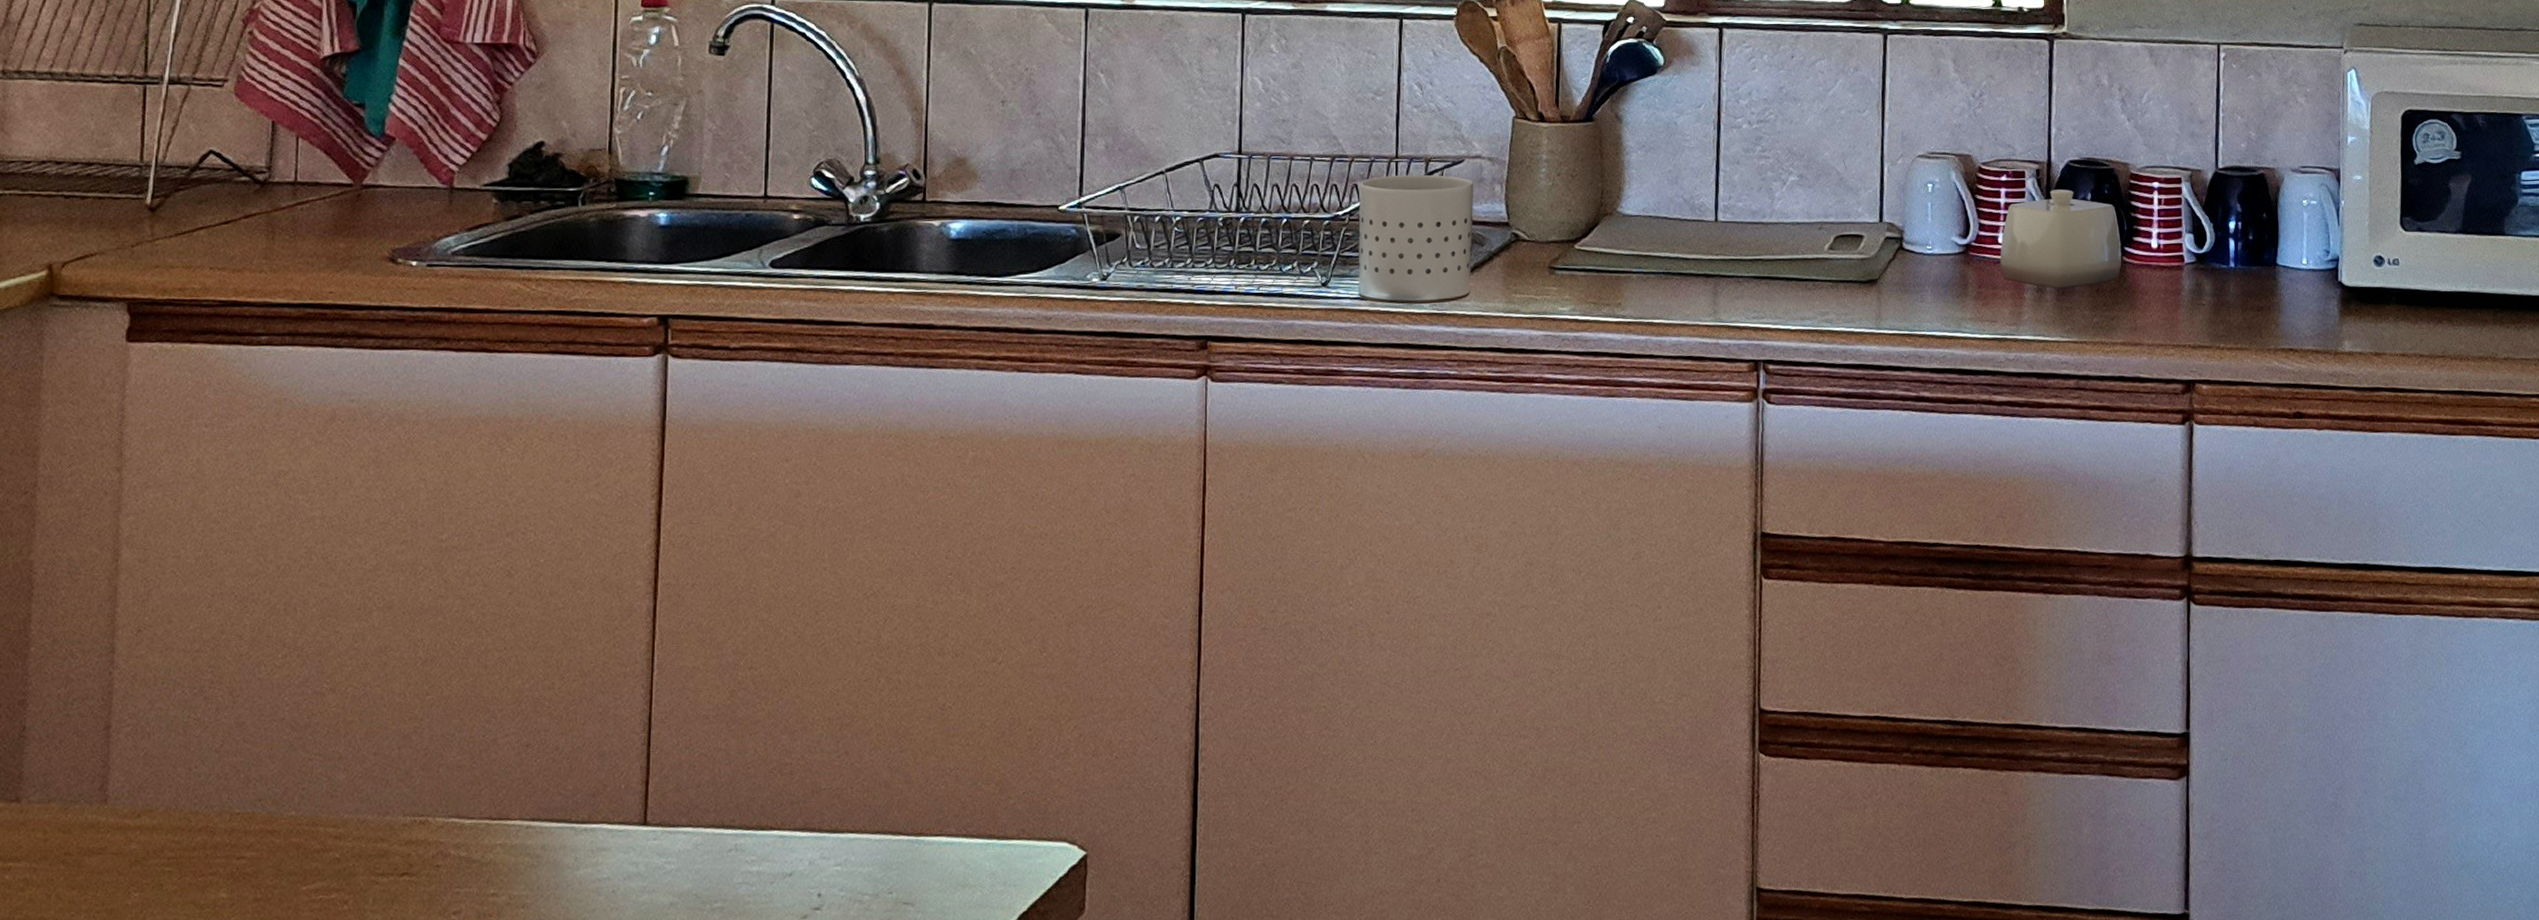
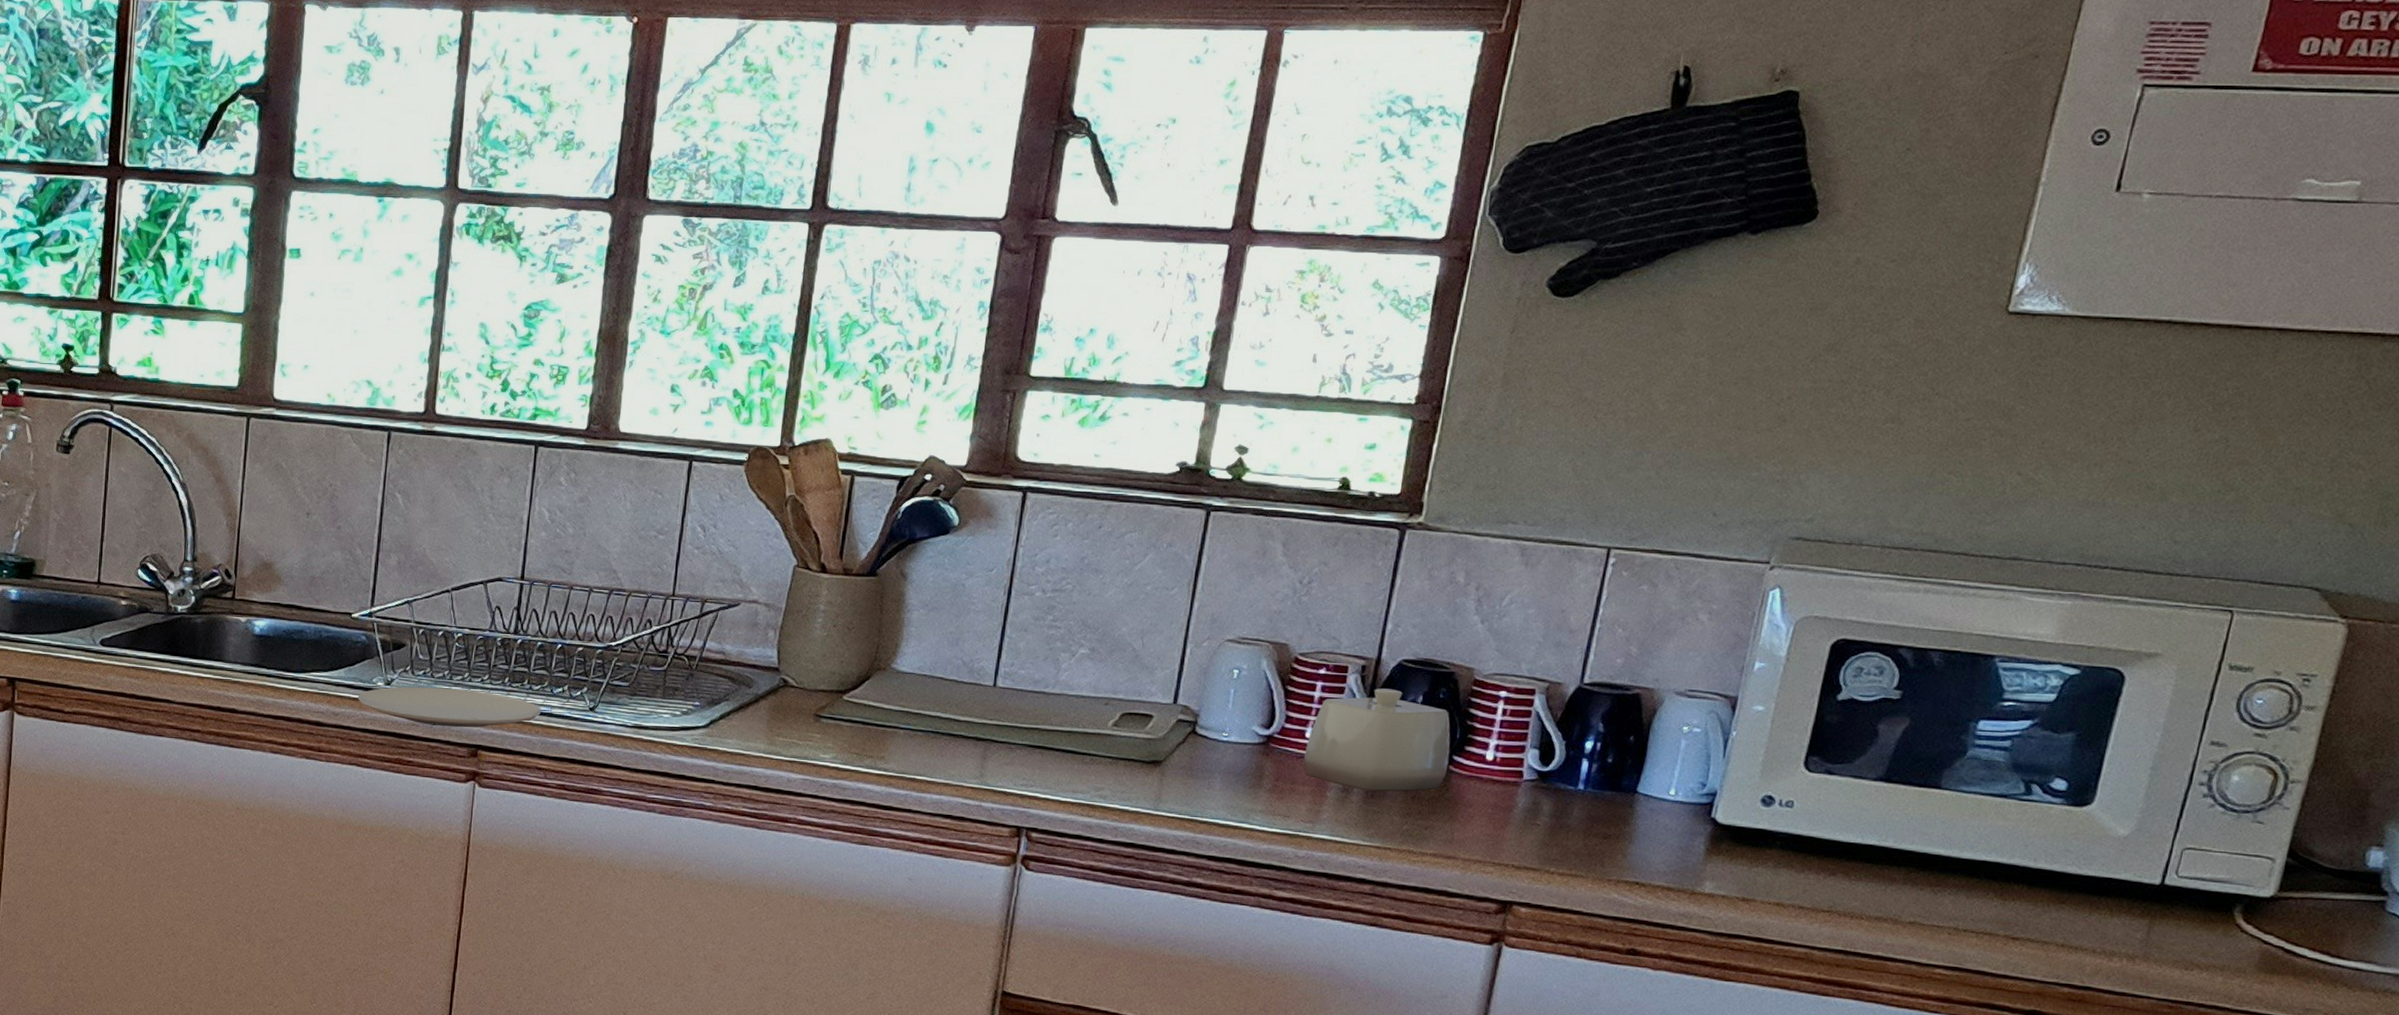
plate: none [1071,277,1271,320] -> present [357,686,541,728]
mug: present [1358,174,1474,305] -> none [623,612,748,739]

